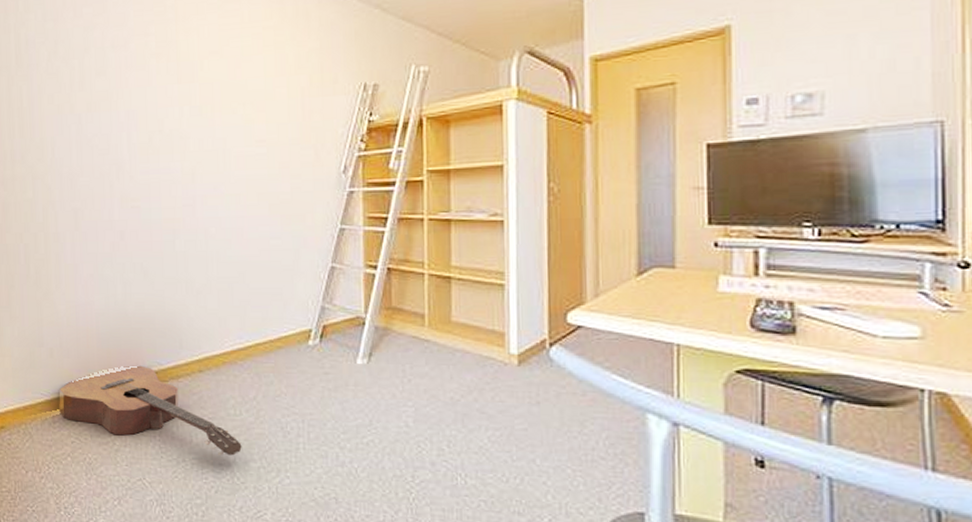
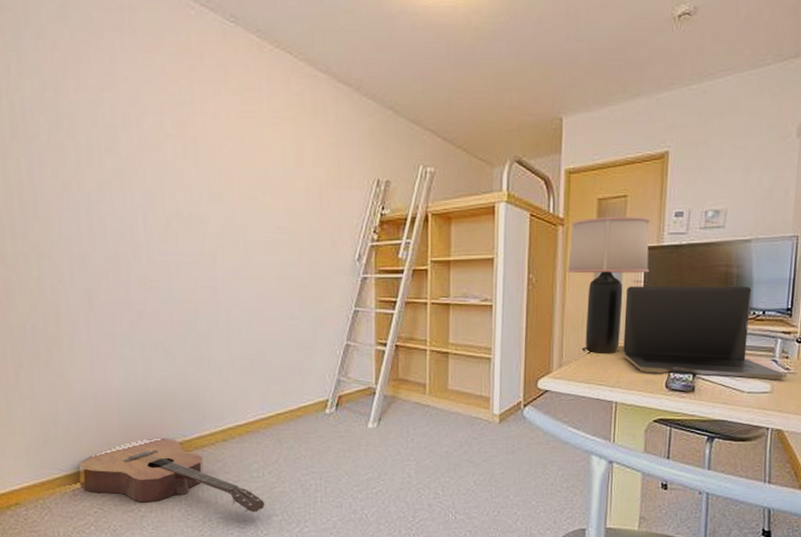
table lamp: none [599,107,716,282] -> present [567,217,650,354]
laptop computer: none [682,190,948,321] -> present [623,285,788,380]

